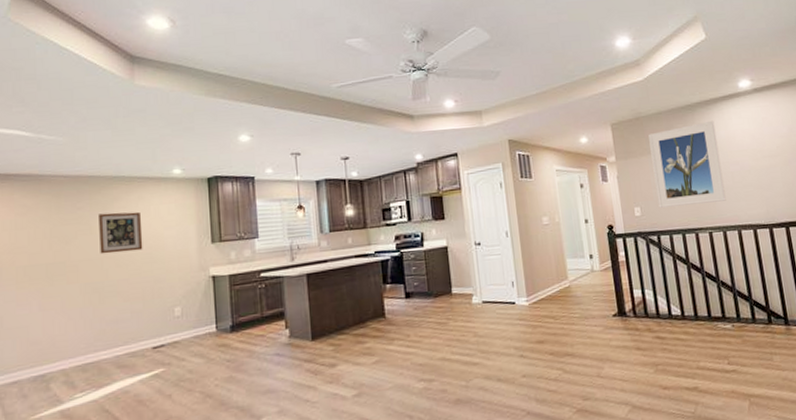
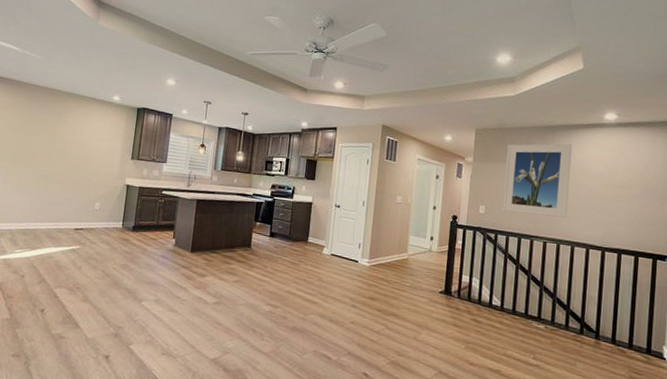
wall art: present [99,211,143,255] -> none [51,119,84,154]

